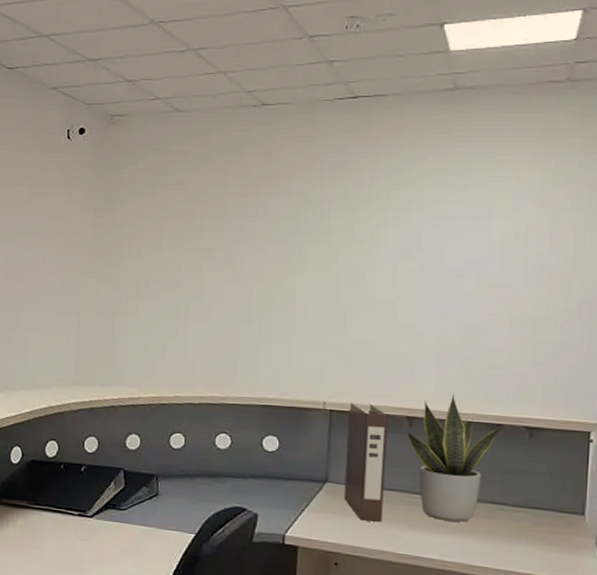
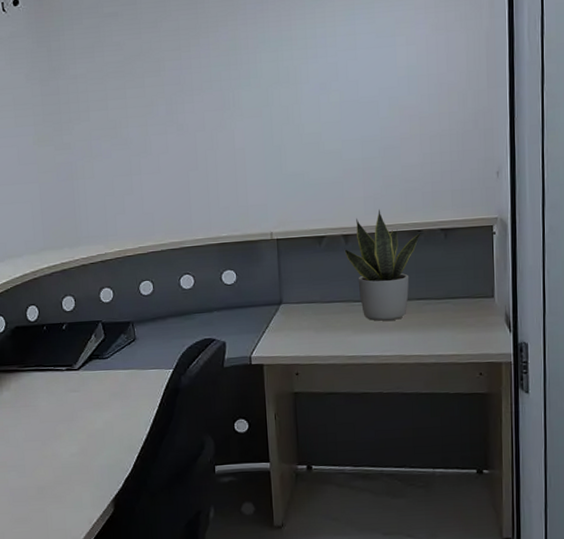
binder: present [344,402,388,522] -> none [293,228,331,332]

